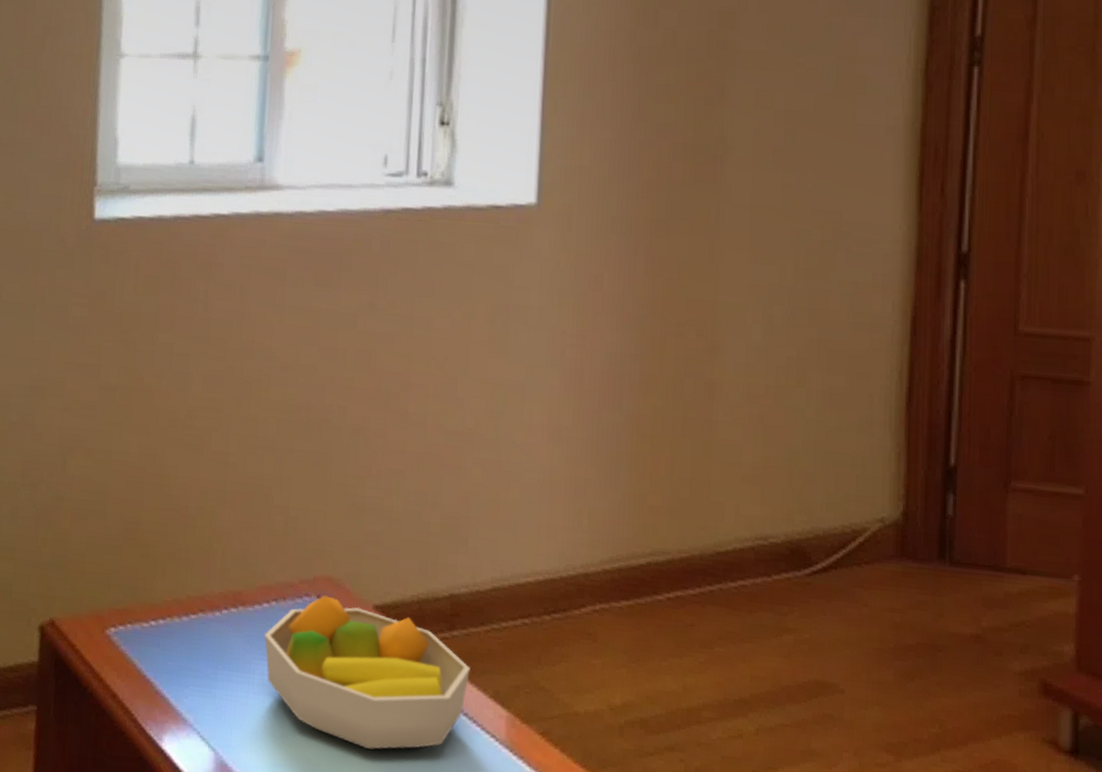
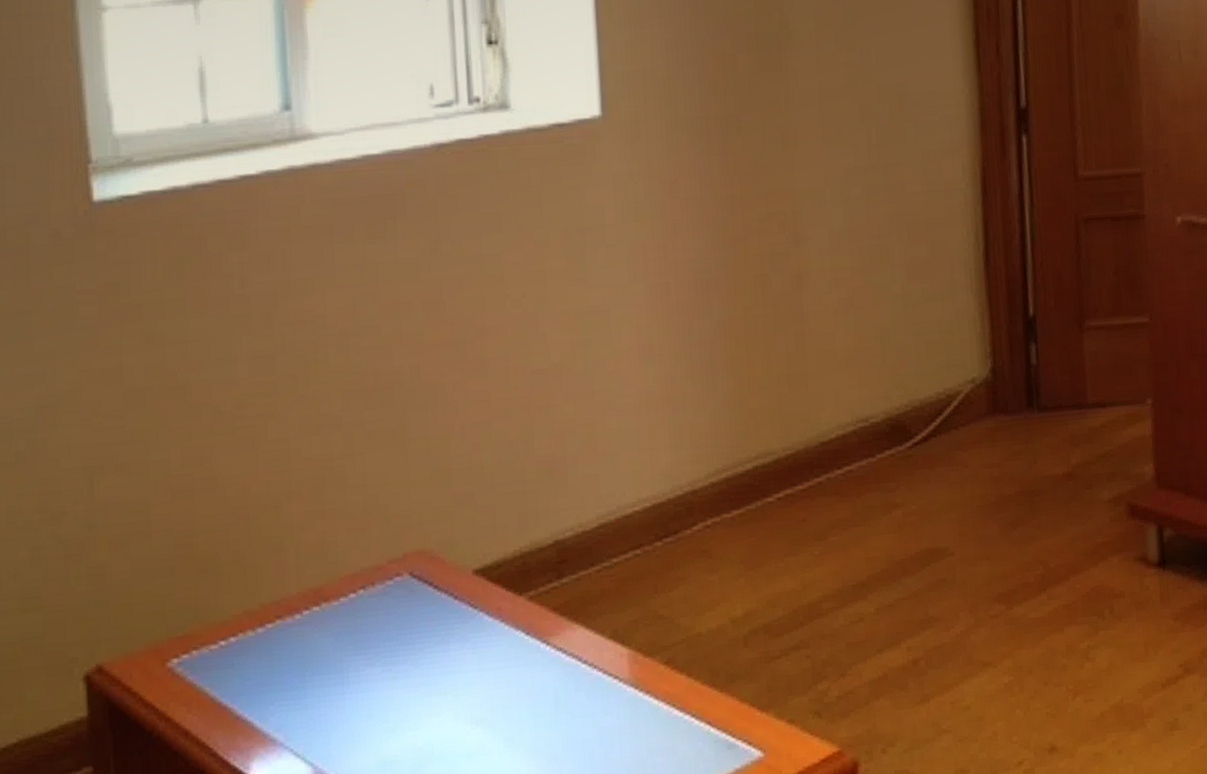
fruit bowl: present [264,595,470,750] -> none [355,571,585,723]

